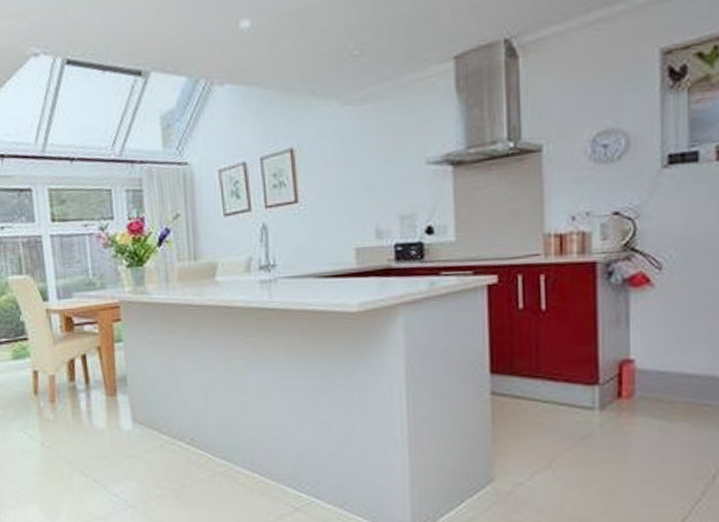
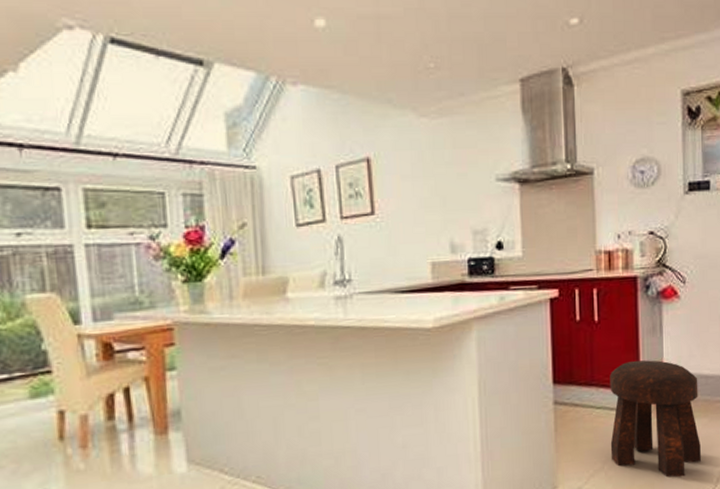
stool: none [559,354,681,485] -> present [610,360,702,478]

